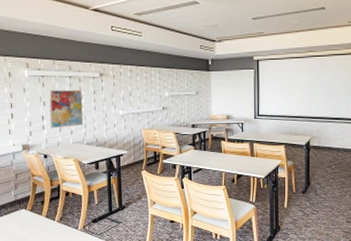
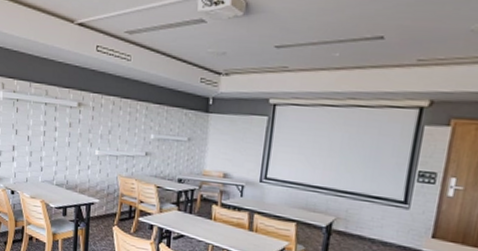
wall art: present [49,89,84,129] -> none [20,116,57,163]

